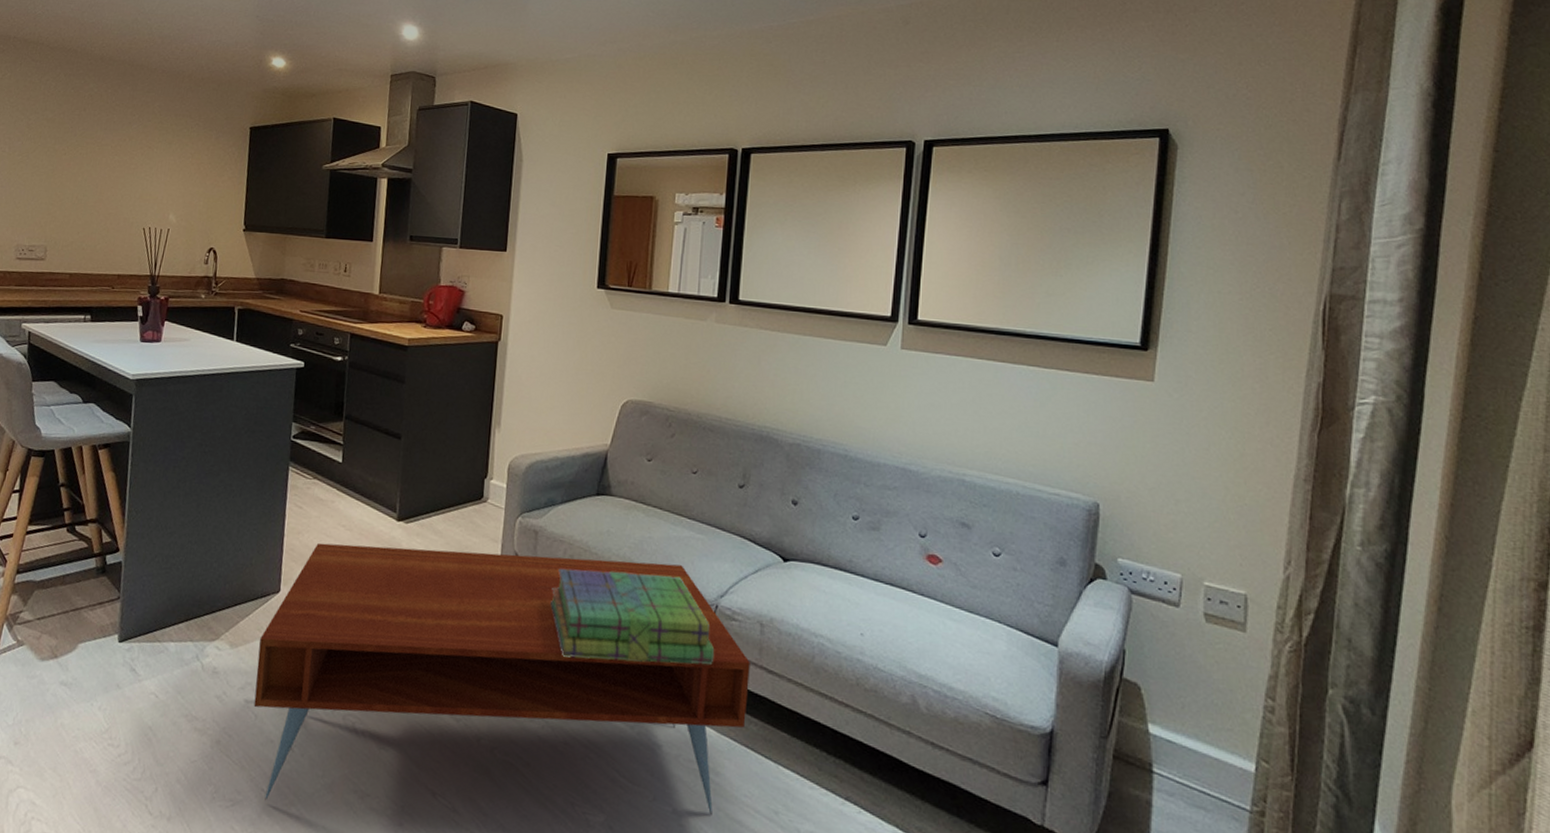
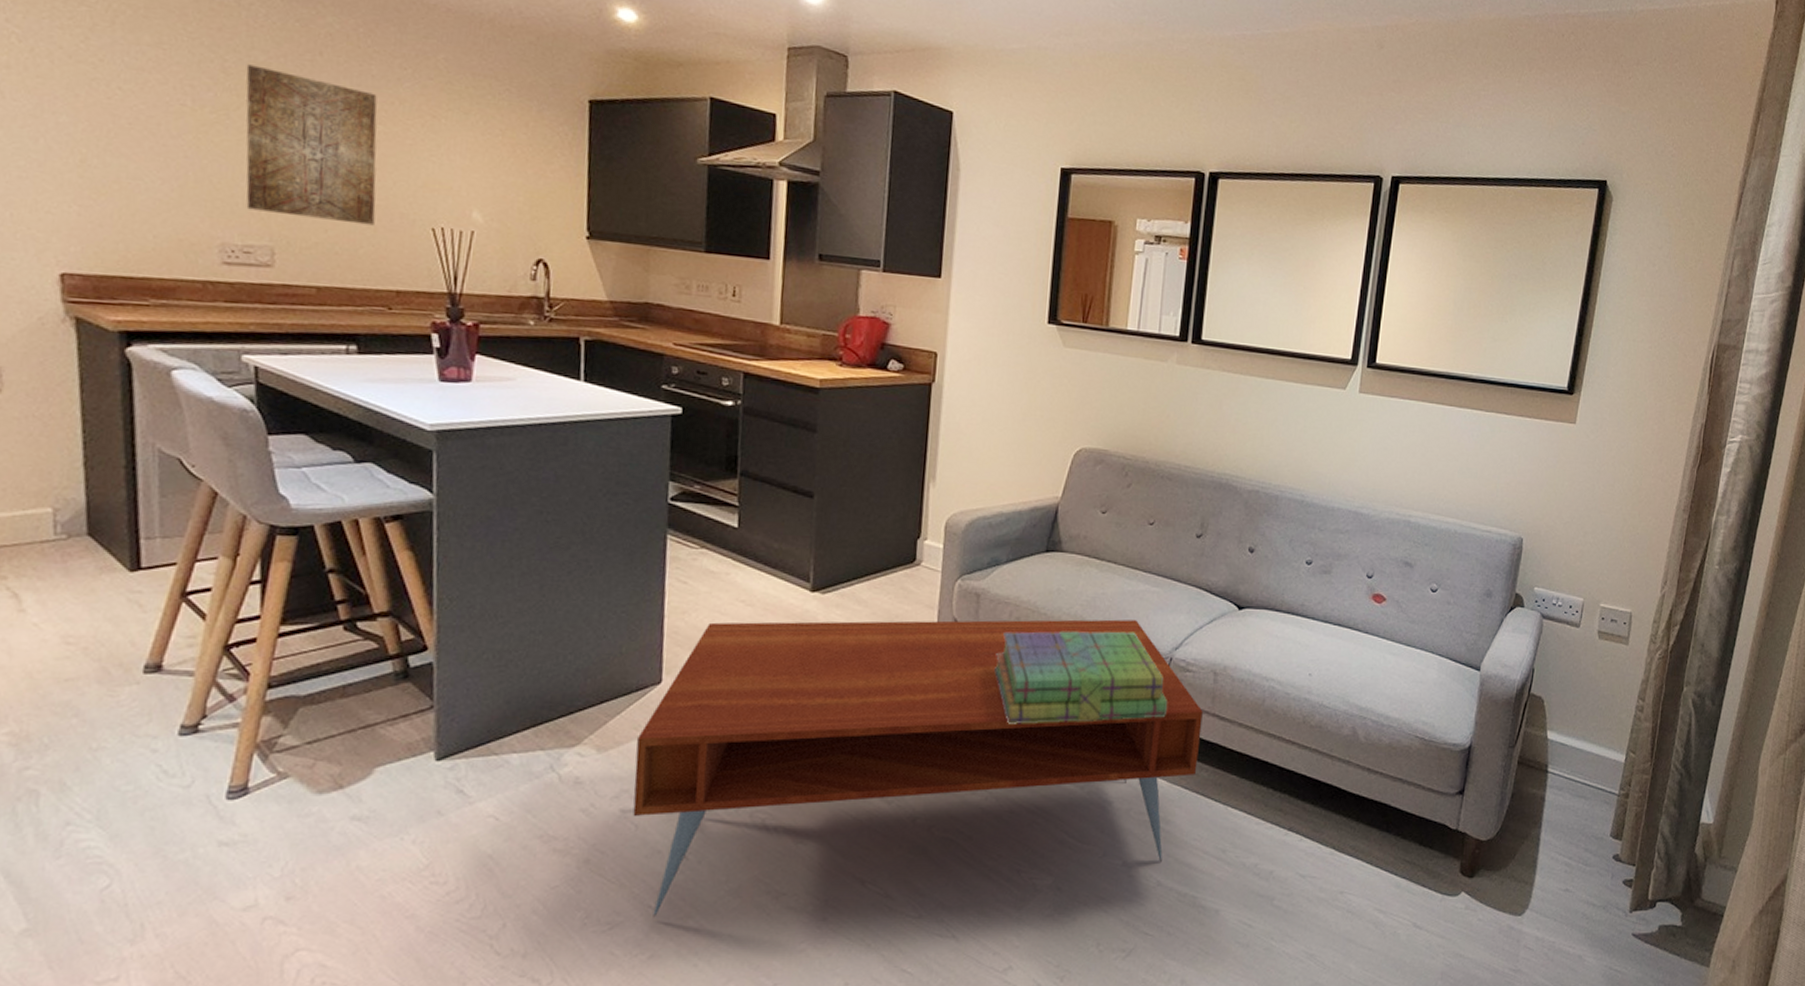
wall art: none [33,121,116,228] -> present [246,64,377,226]

